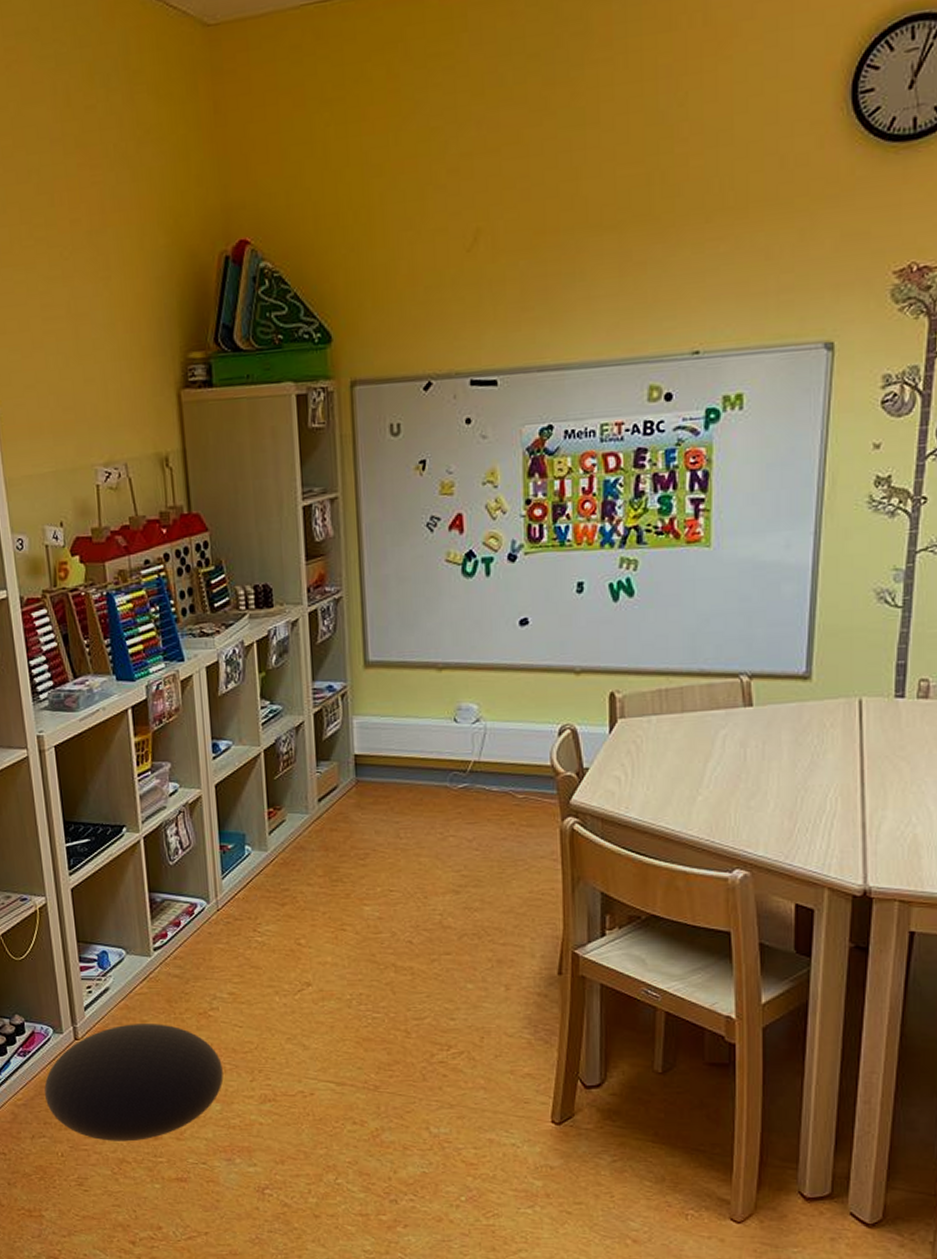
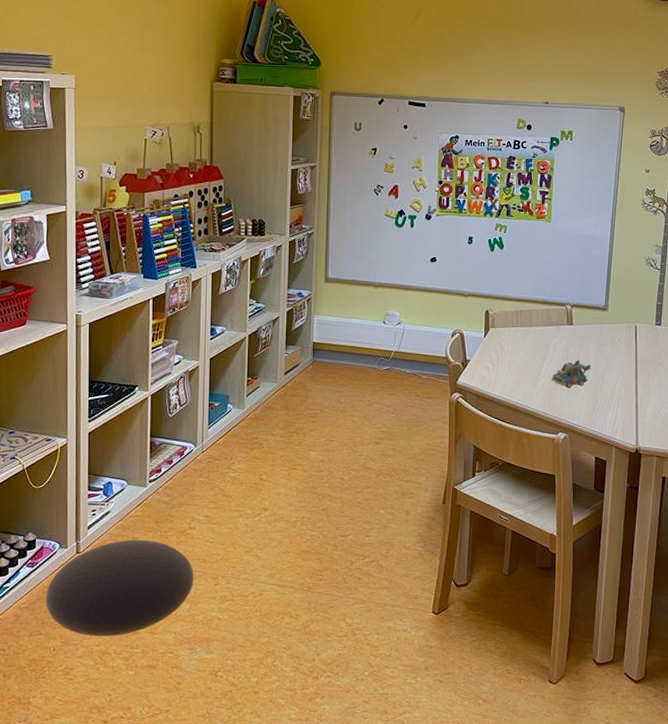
toy car: none [719,759,785,803] -> present [551,360,591,389]

